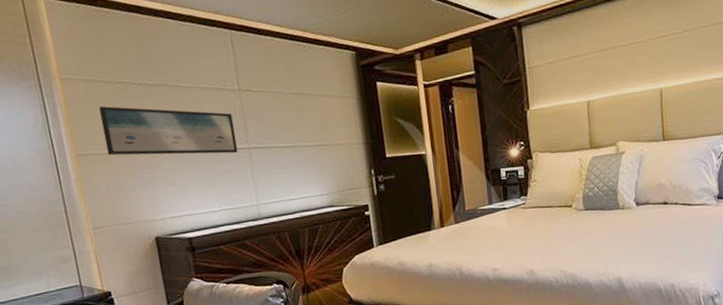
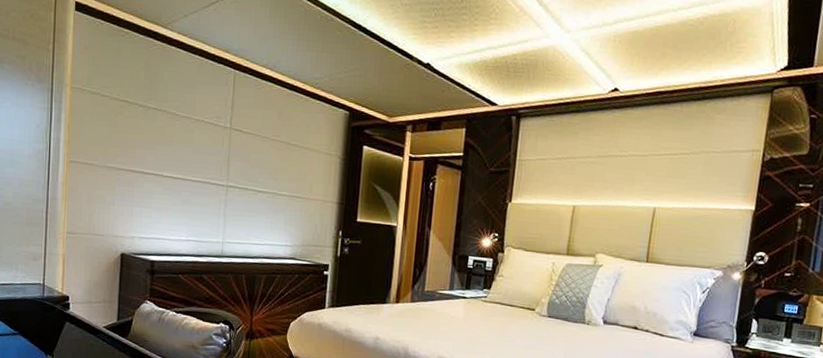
wall art: present [98,105,238,156] -> none [96,119,218,189]

